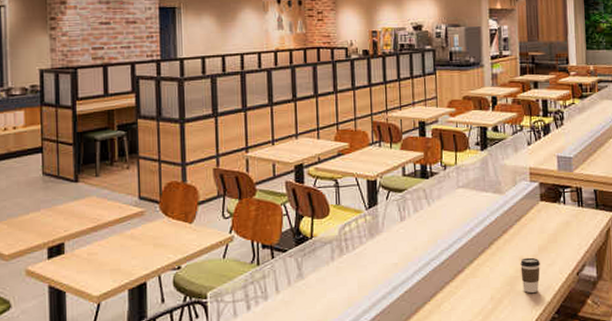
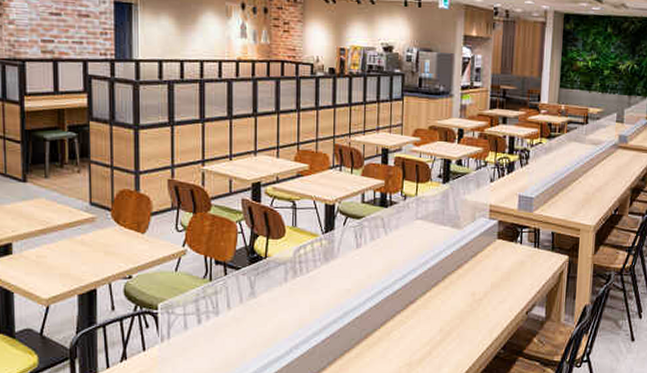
coffee cup: present [520,257,540,293] -> none [471,293,491,328]

